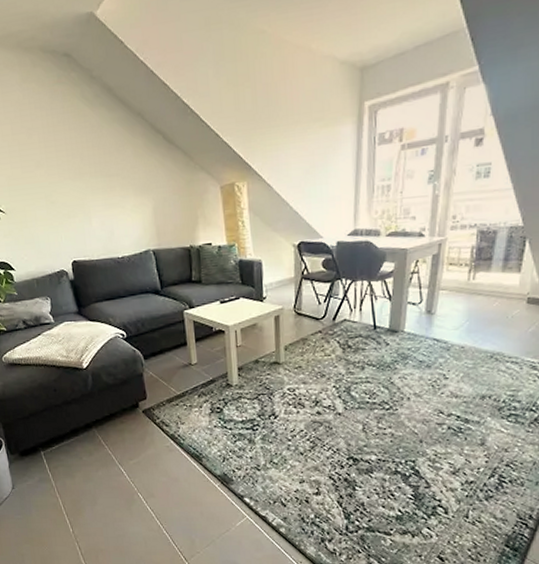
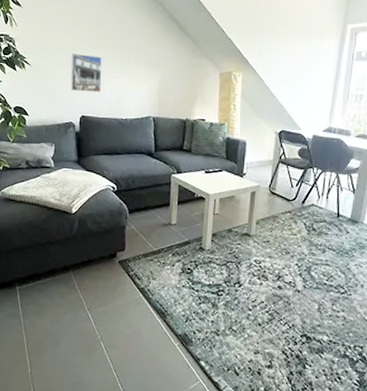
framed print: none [48,189,89,235] -> present [70,53,102,93]

